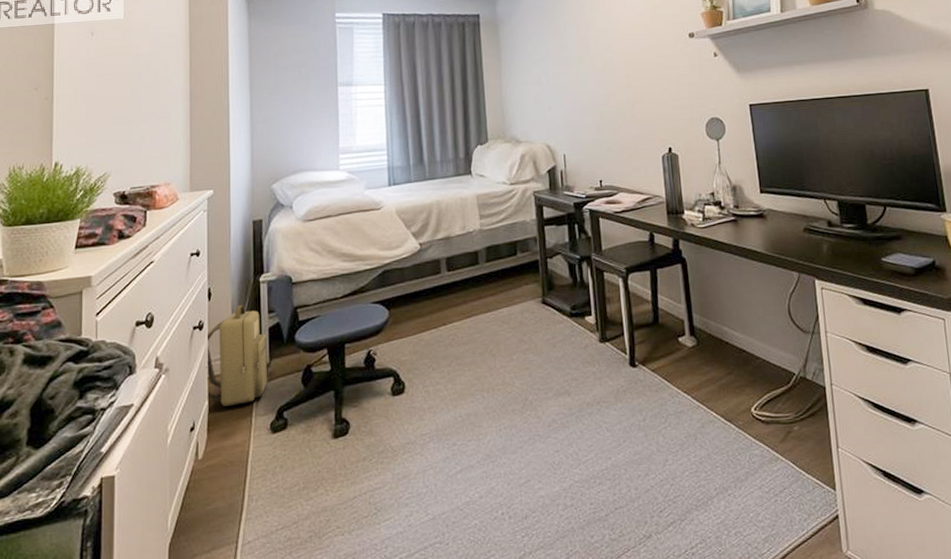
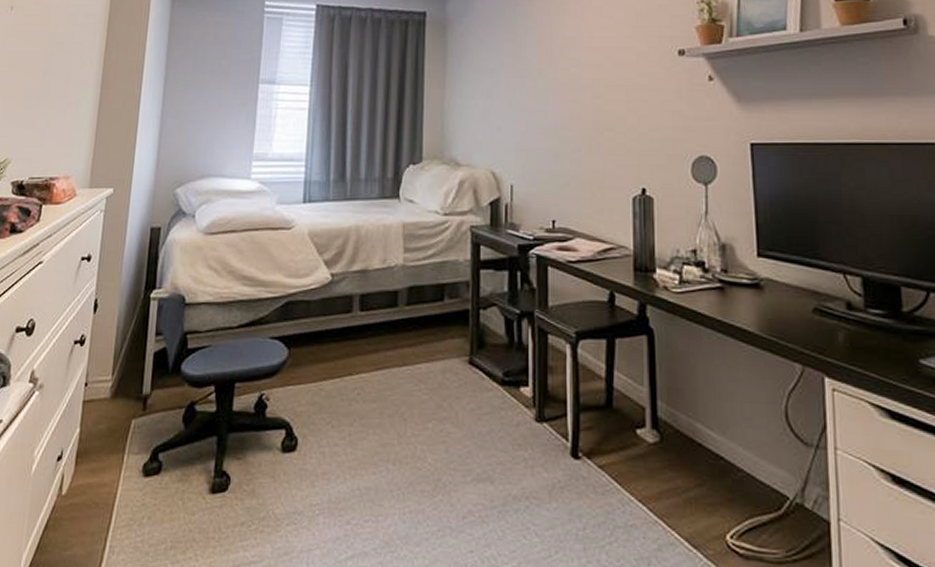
backpack: present [206,305,268,406] -> none [78,322,151,438]

